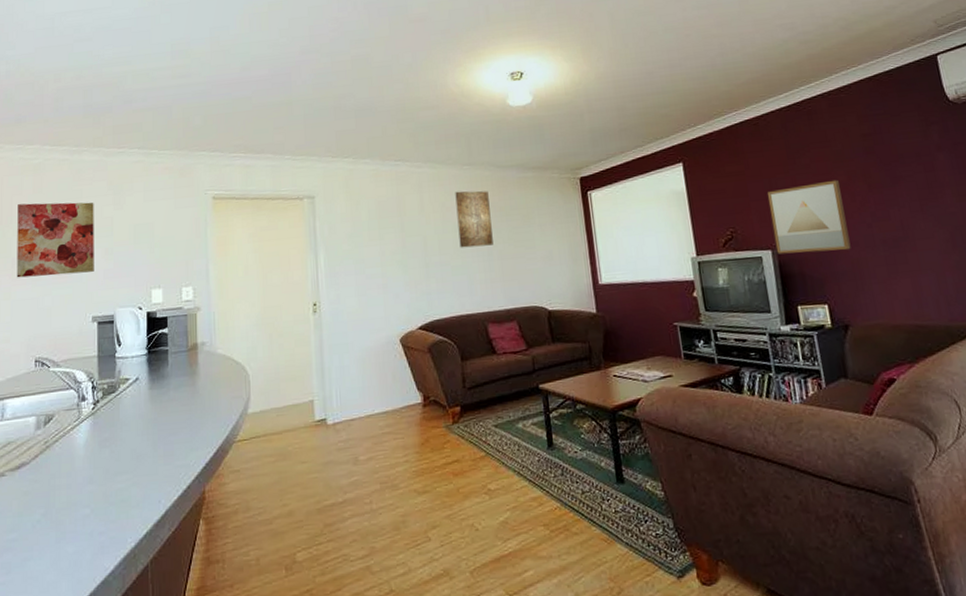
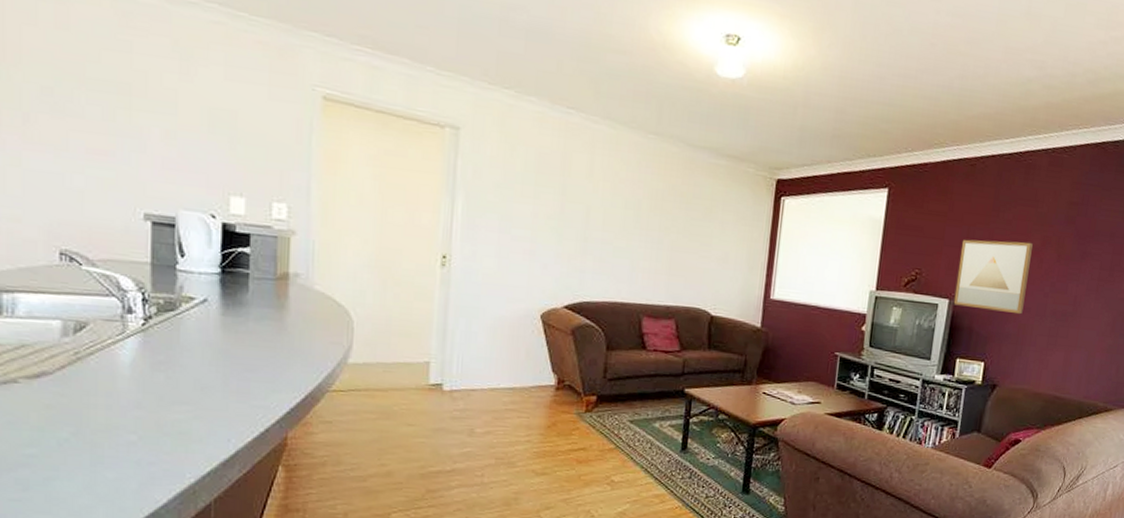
wall art: present [16,202,94,278] -> none [30,39,150,156]
wall art: present [455,191,493,248] -> none [627,162,672,233]

